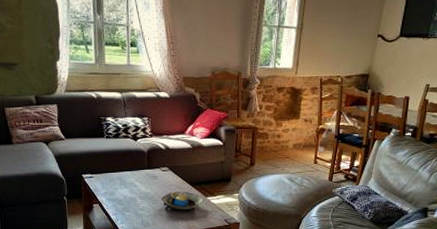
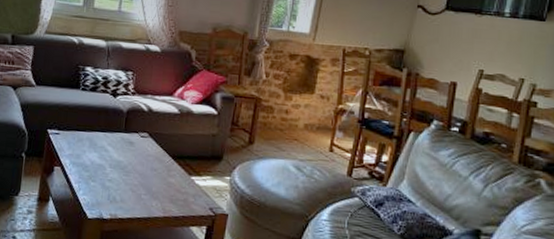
decorative bowl: present [161,190,204,210] -> none [135,163,187,190]

